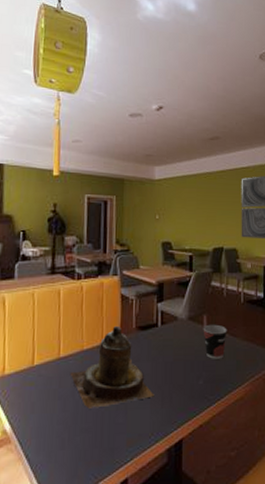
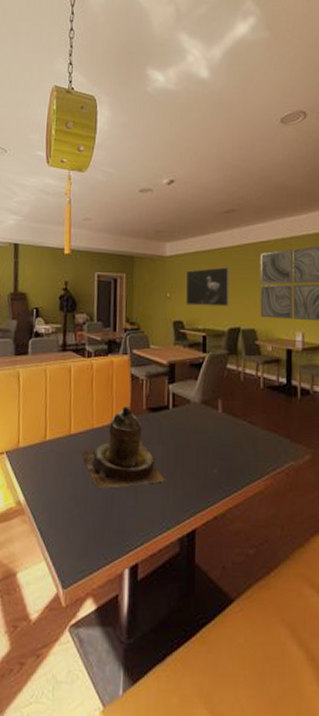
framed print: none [174,191,214,228] -> present [186,267,229,307]
cup: present [203,324,227,359] -> none [217,409,245,448]

